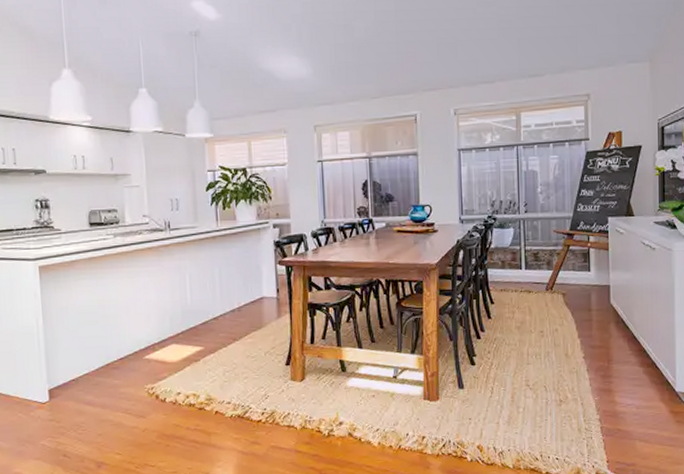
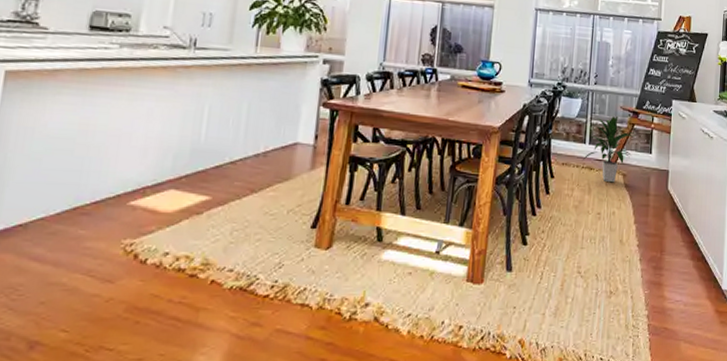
indoor plant: none [519,239,571,303] -> present [582,115,635,183]

